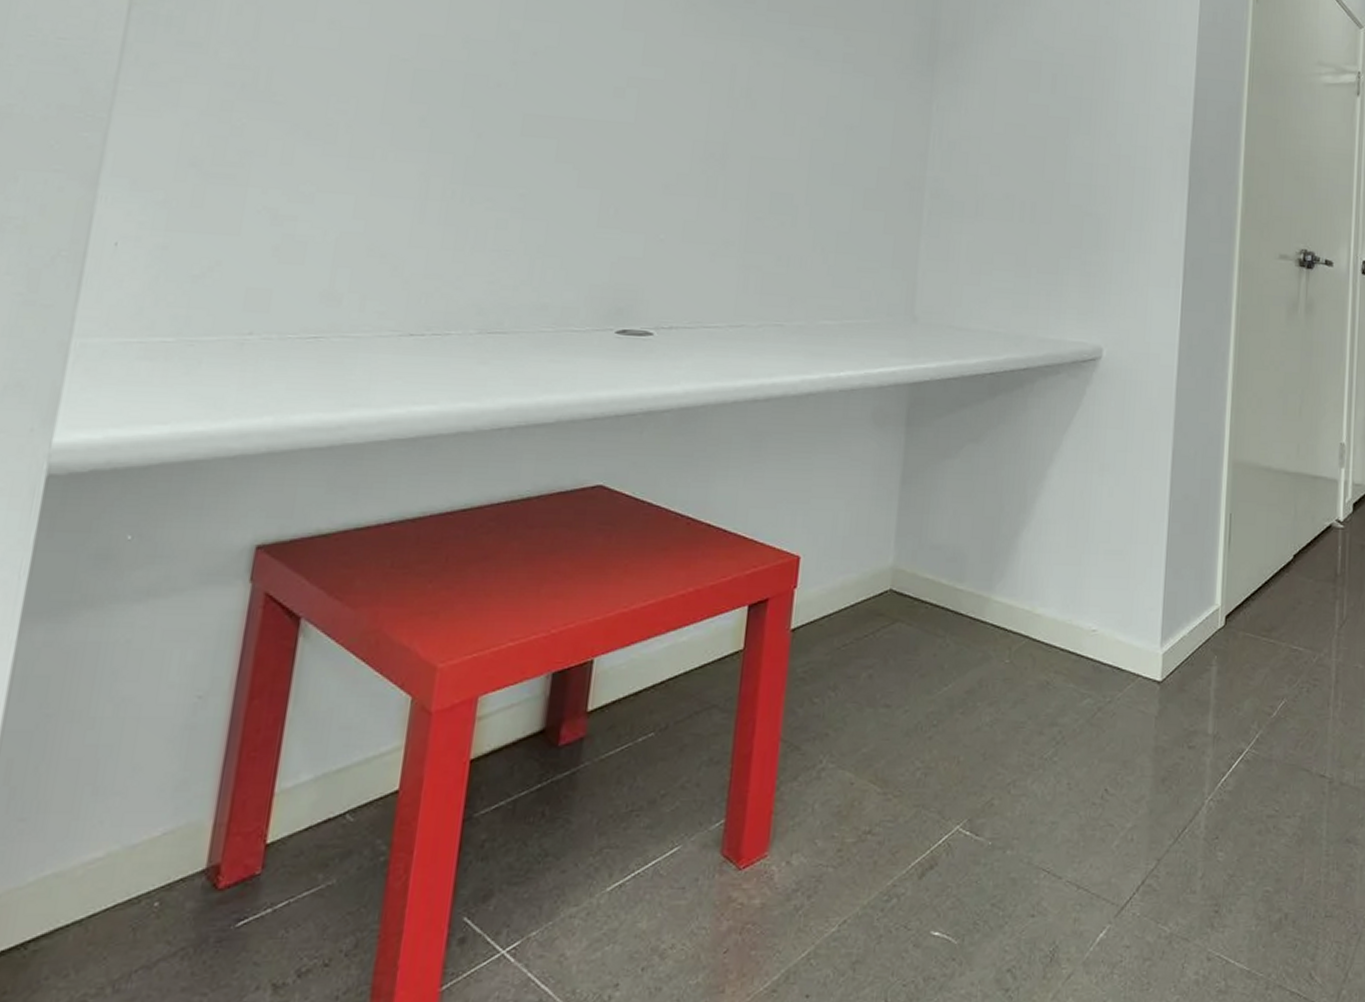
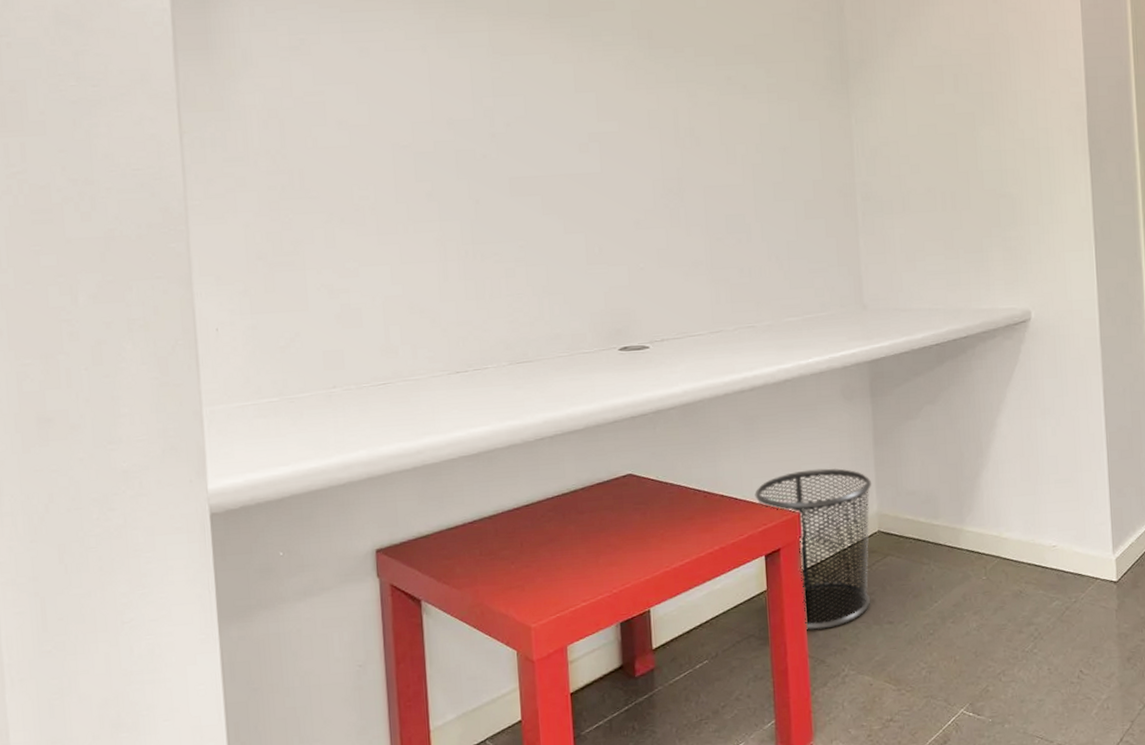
waste bin: none [748,505,891,706] -> present [754,468,871,630]

